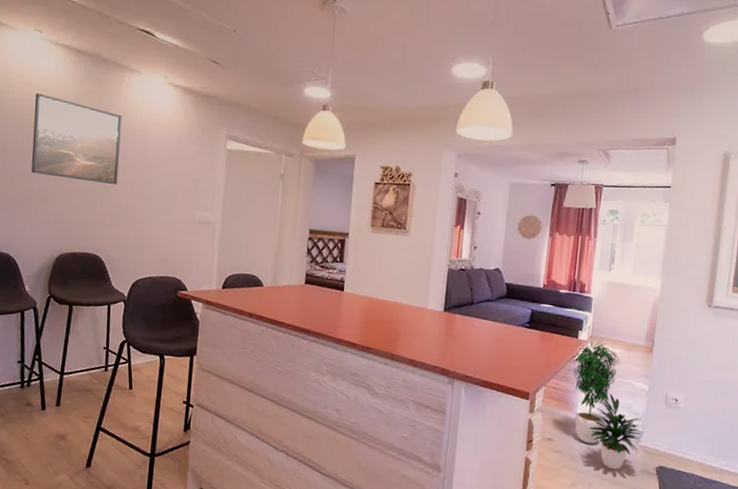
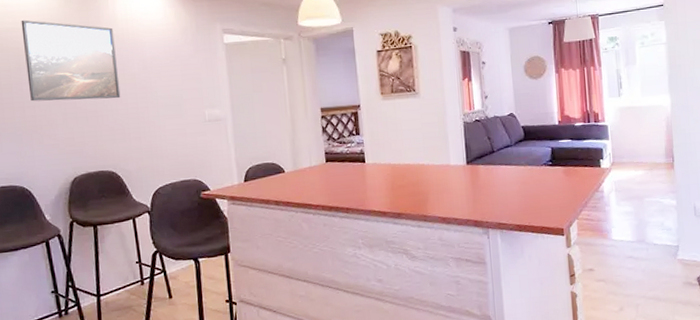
potted plant: present [572,338,642,470] -> none [598,164,679,288]

